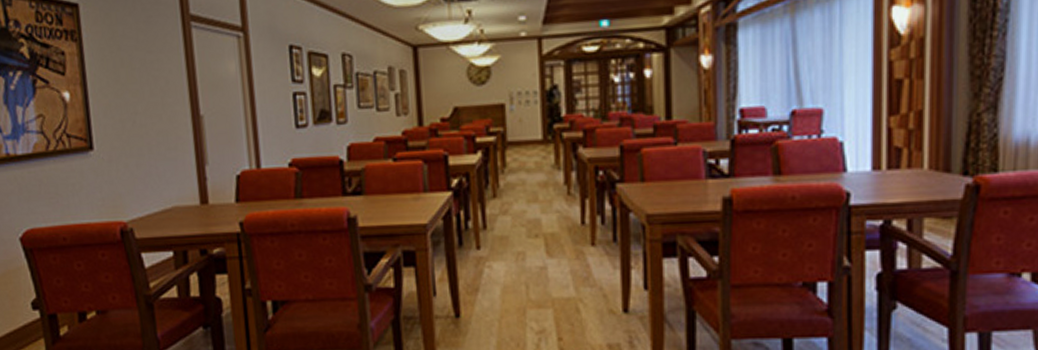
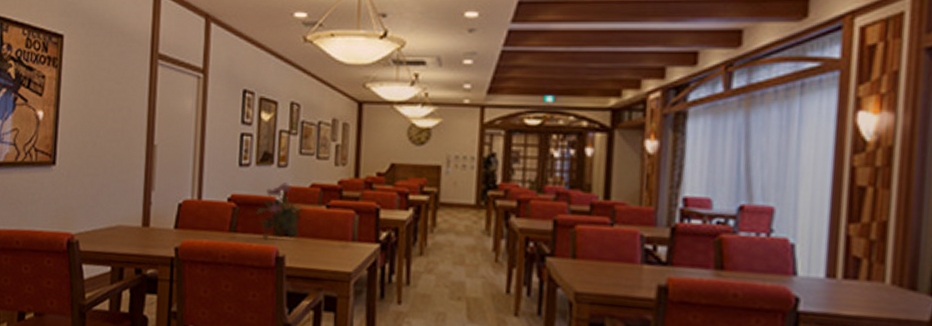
flower bouquet: none [320,140,373,203] -> present [256,182,306,241]

